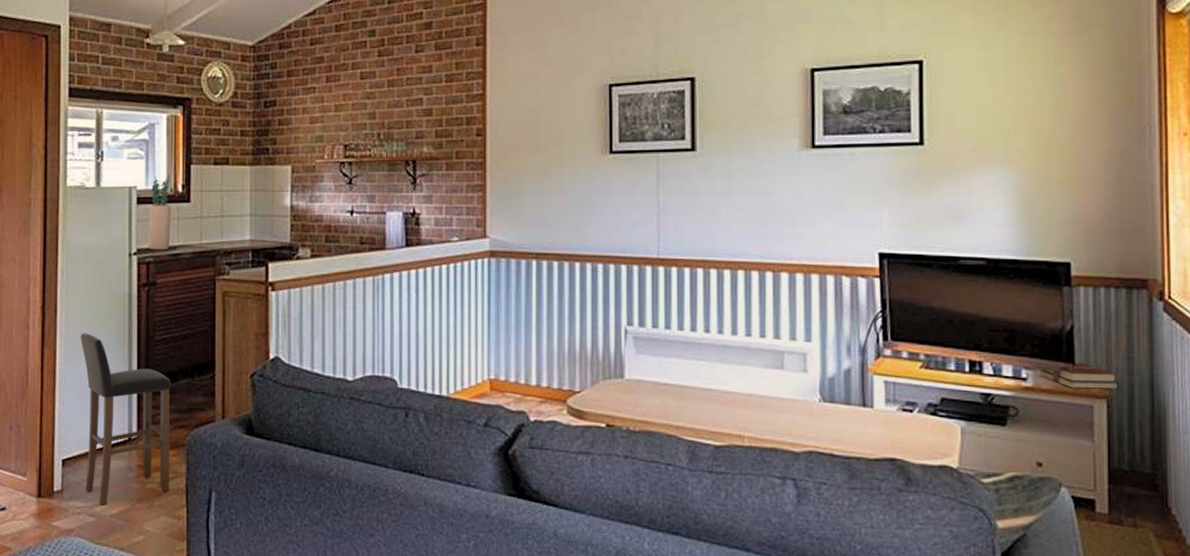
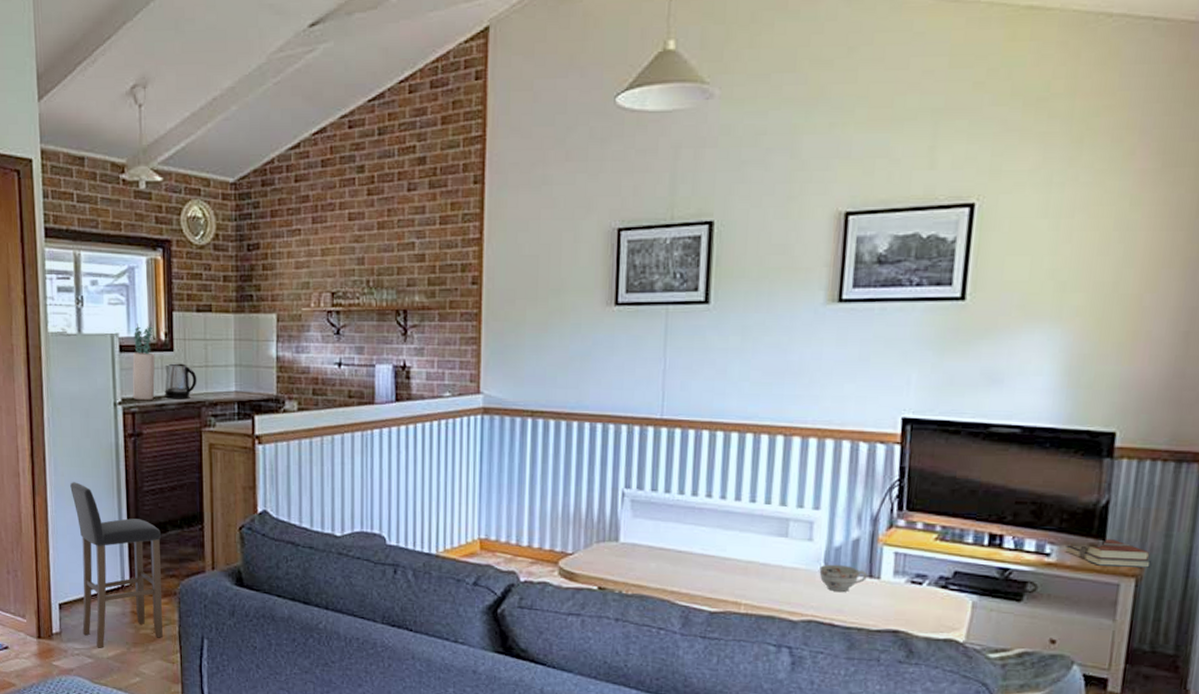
kettle: none [180,214,213,249] -> present [164,363,197,400]
teacup: none [816,394,861,421] -> present [819,564,867,592]

